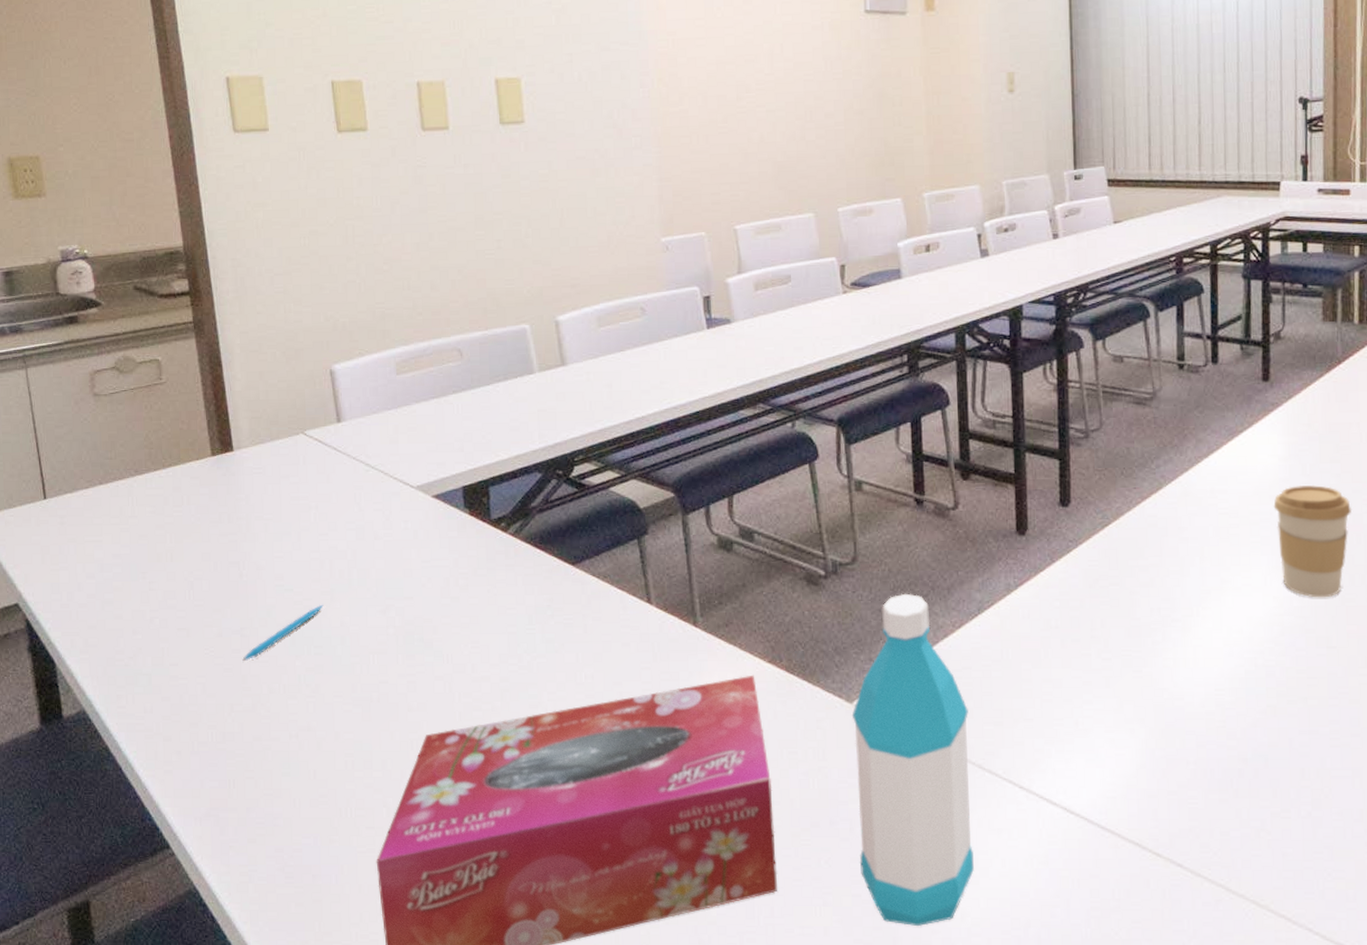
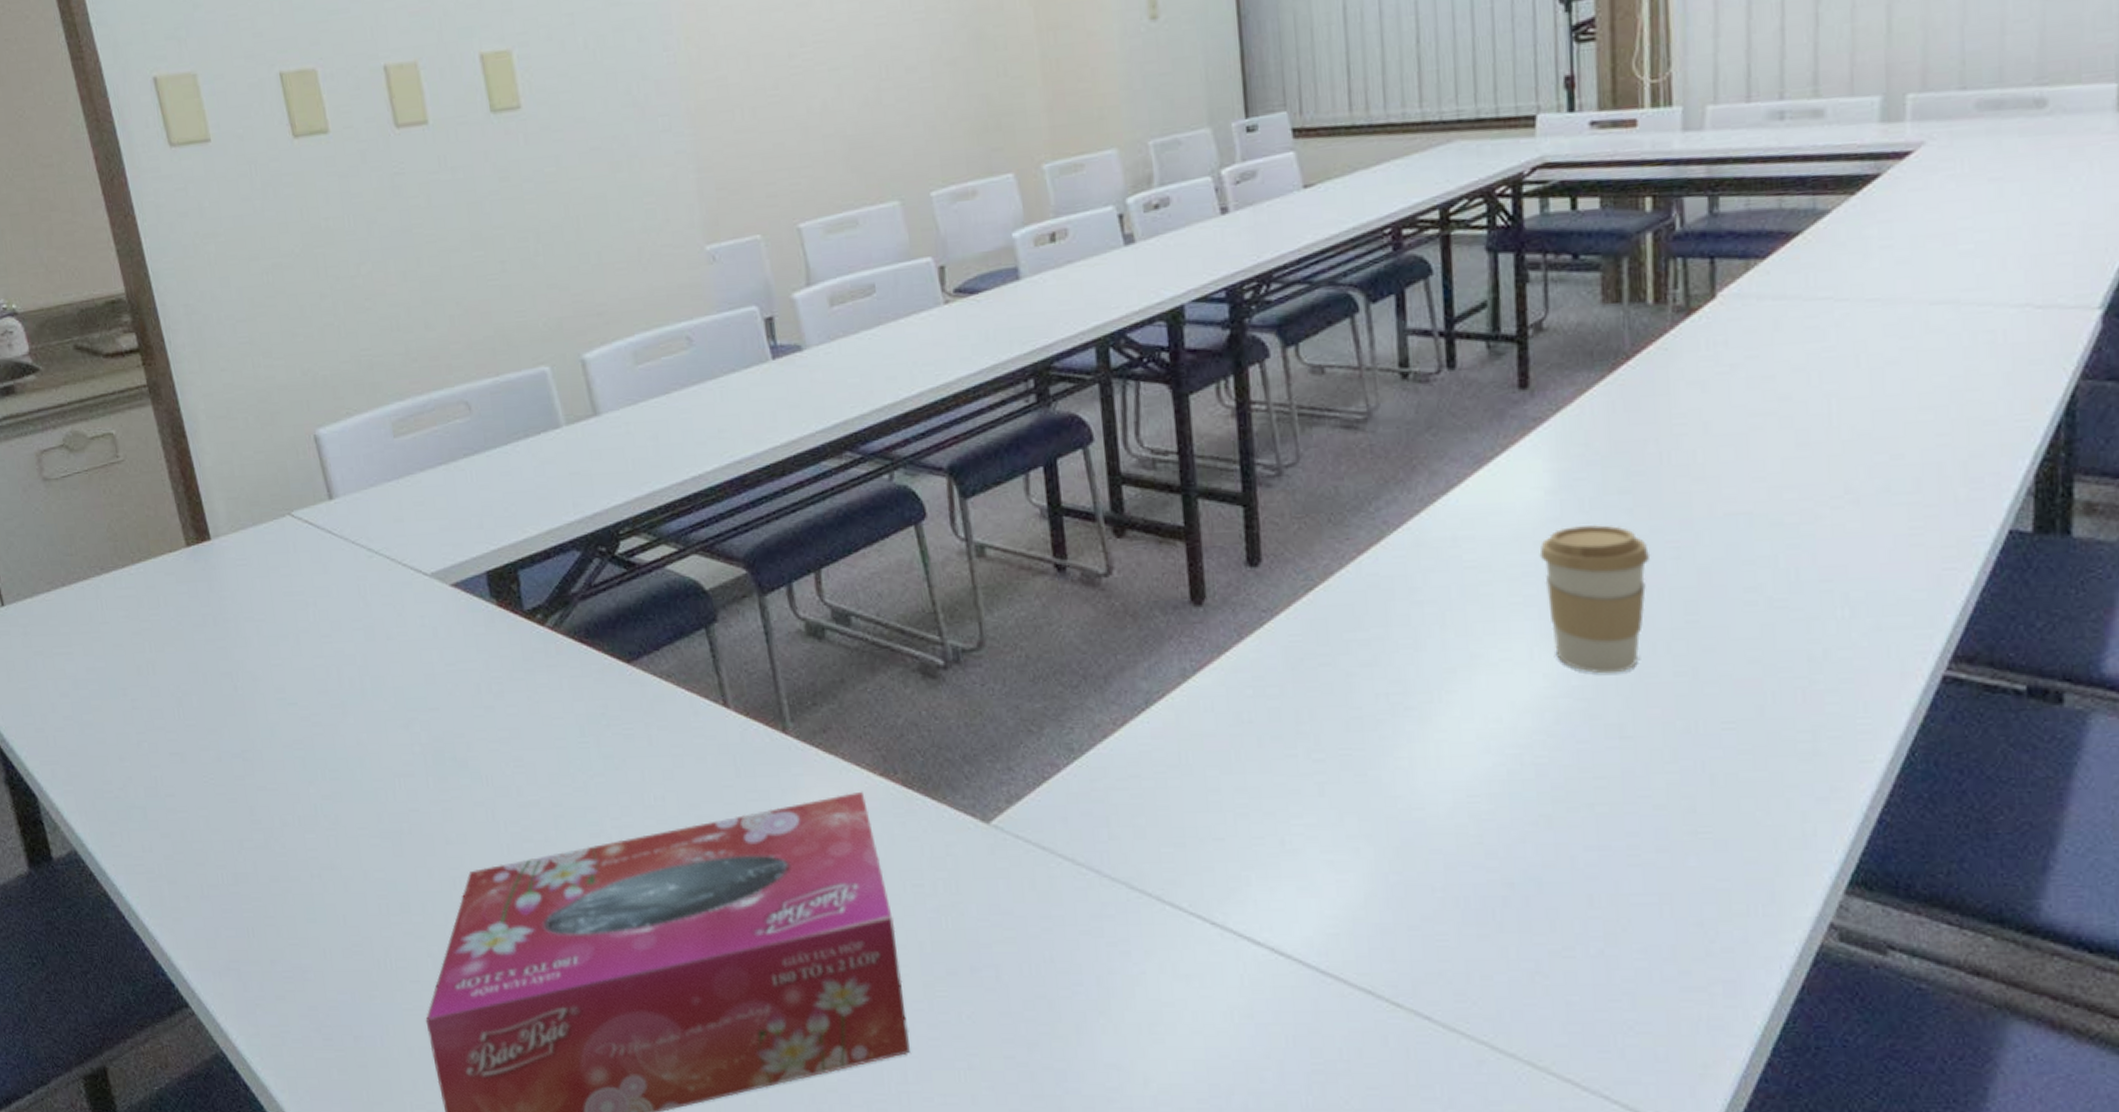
pen: present [242,604,324,661] -> none [247,719,335,789]
water bottle: present [851,593,974,927] -> none [989,684,1158,1095]

